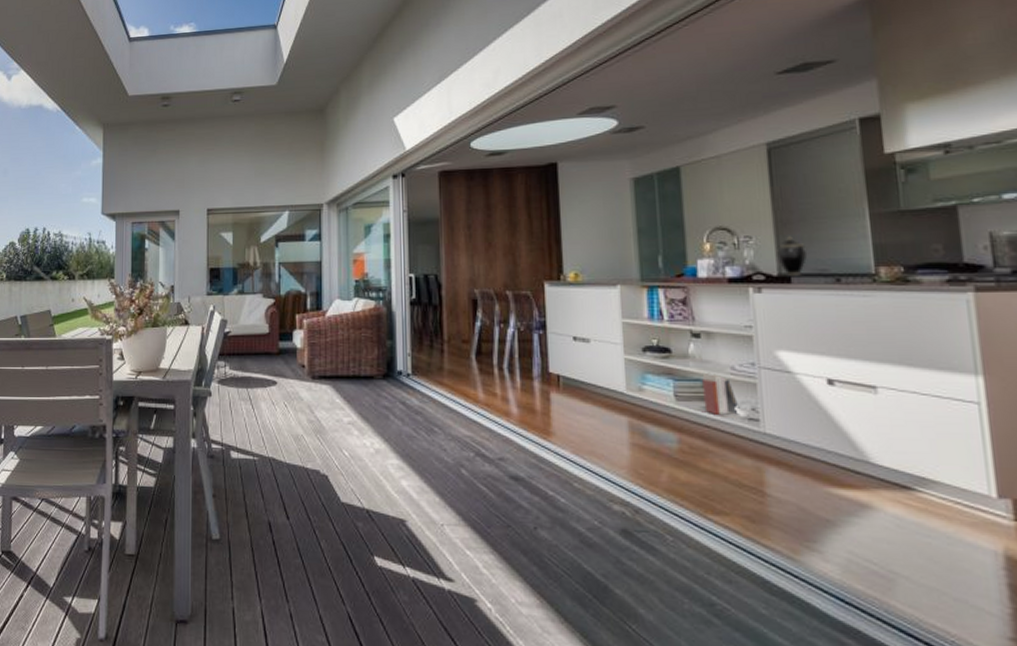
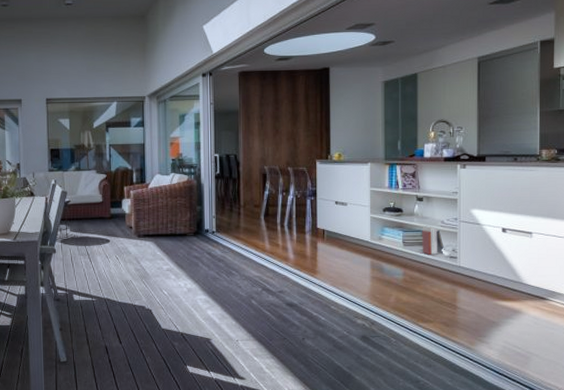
teapot: present [776,236,808,276] -> none [478,127,498,156]

